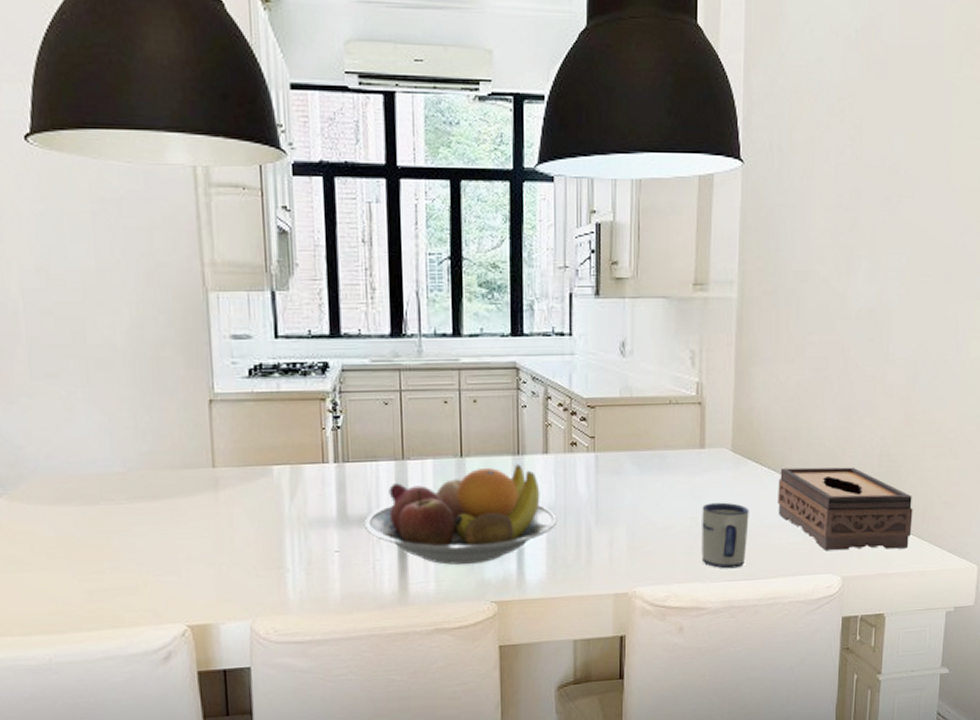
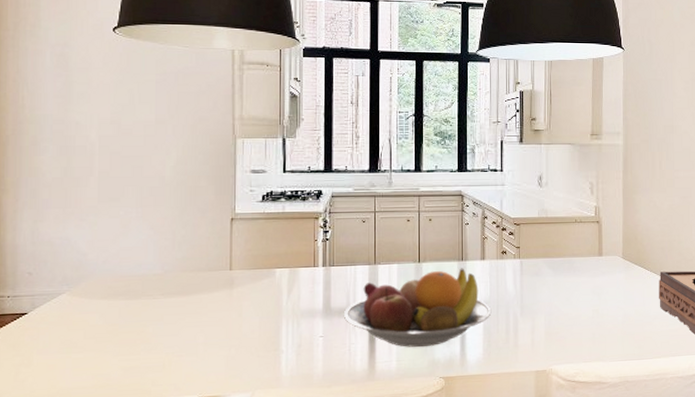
mug: present [701,502,749,569] -> none [602,298,638,351]

